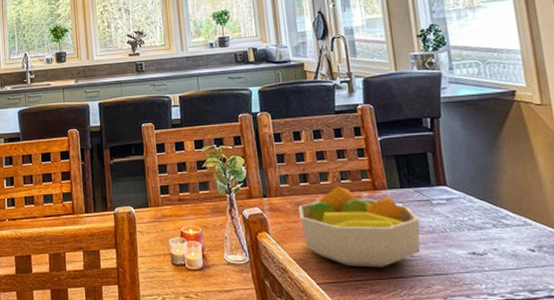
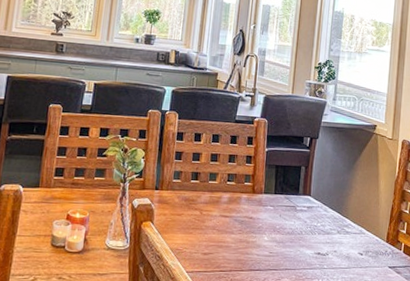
fruit bowl: present [299,185,420,268] -> none [184,186,284,261]

